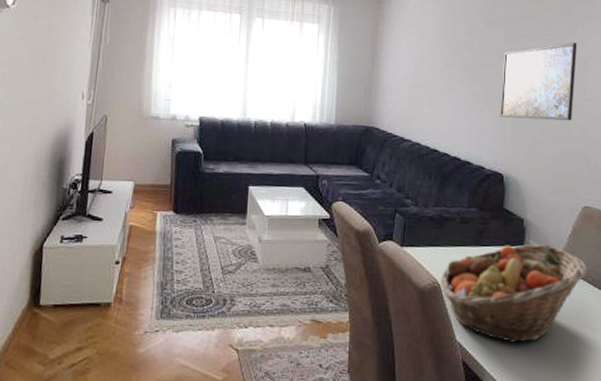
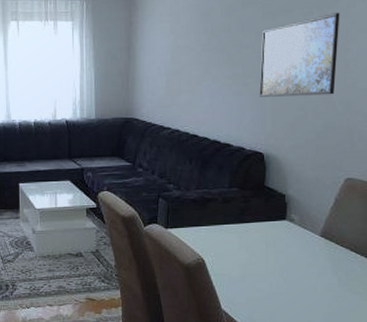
fruit basket: present [440,244,587,343] -> none [204,217,349,308]

